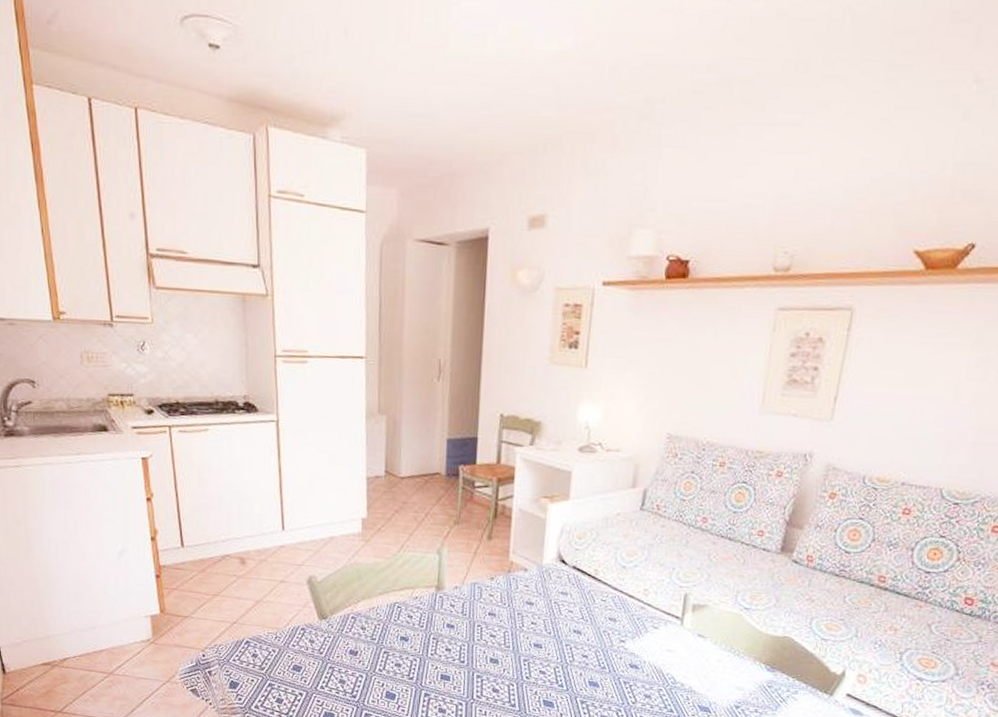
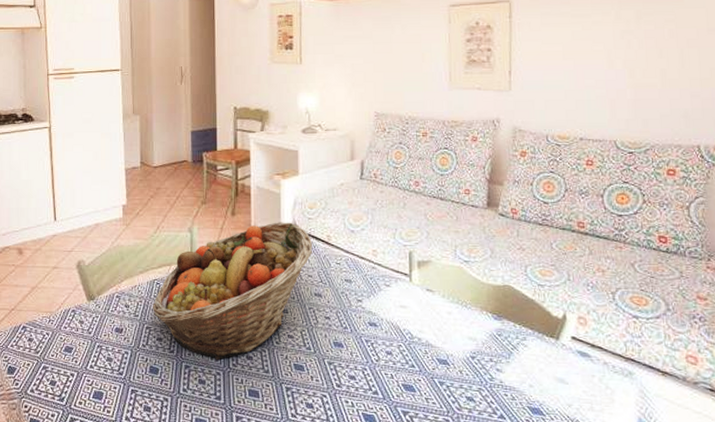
fruit basket: none [392,550,577,691] -> present [153,222,313,361]

